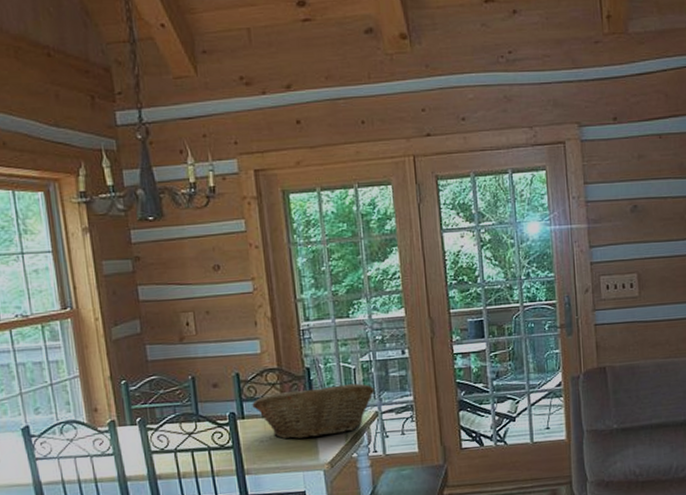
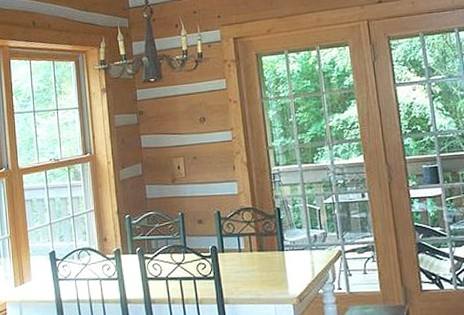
fruit basket: present [252,383,375,439] -> none [230,223,338,274]

